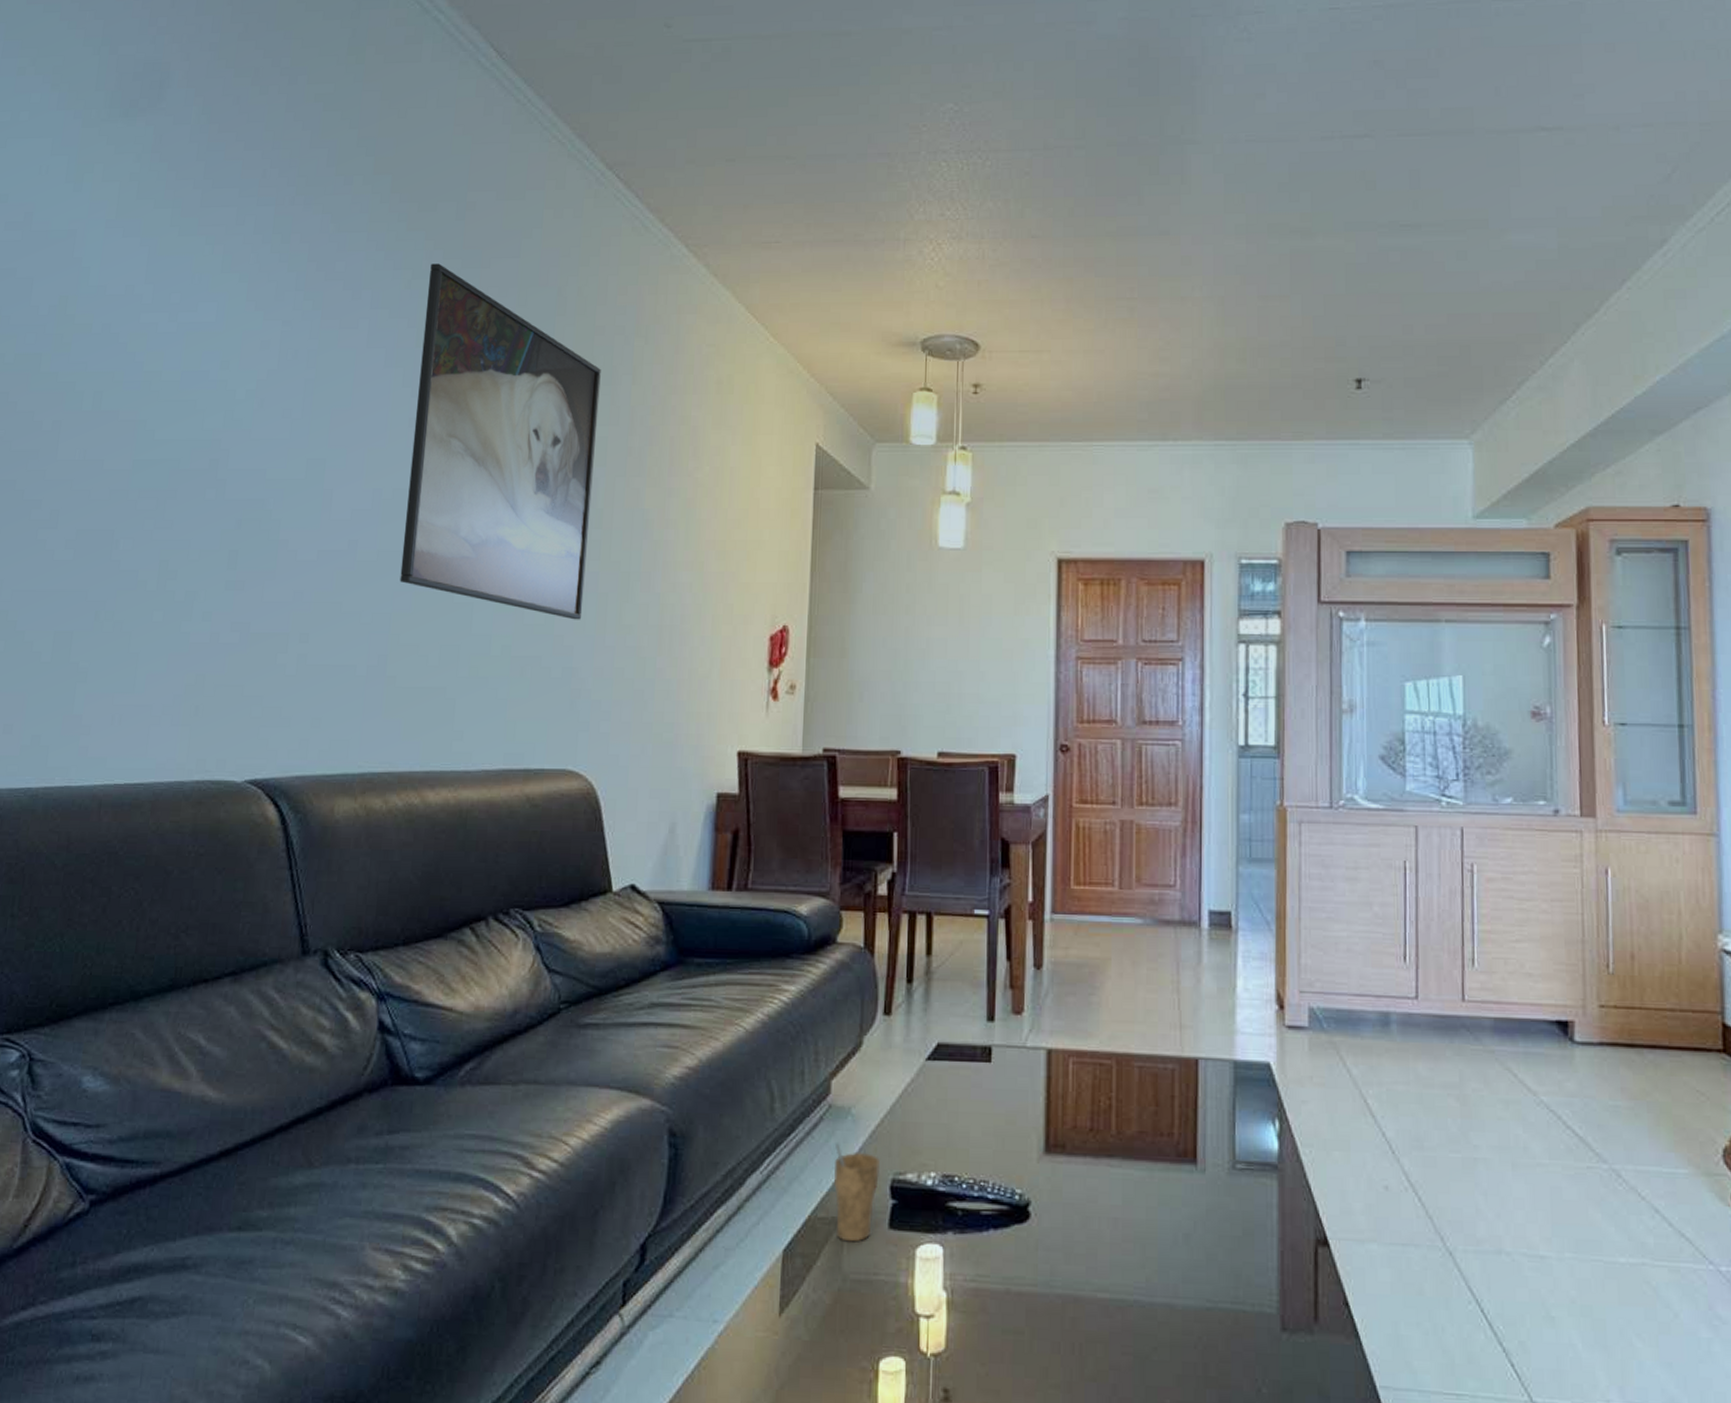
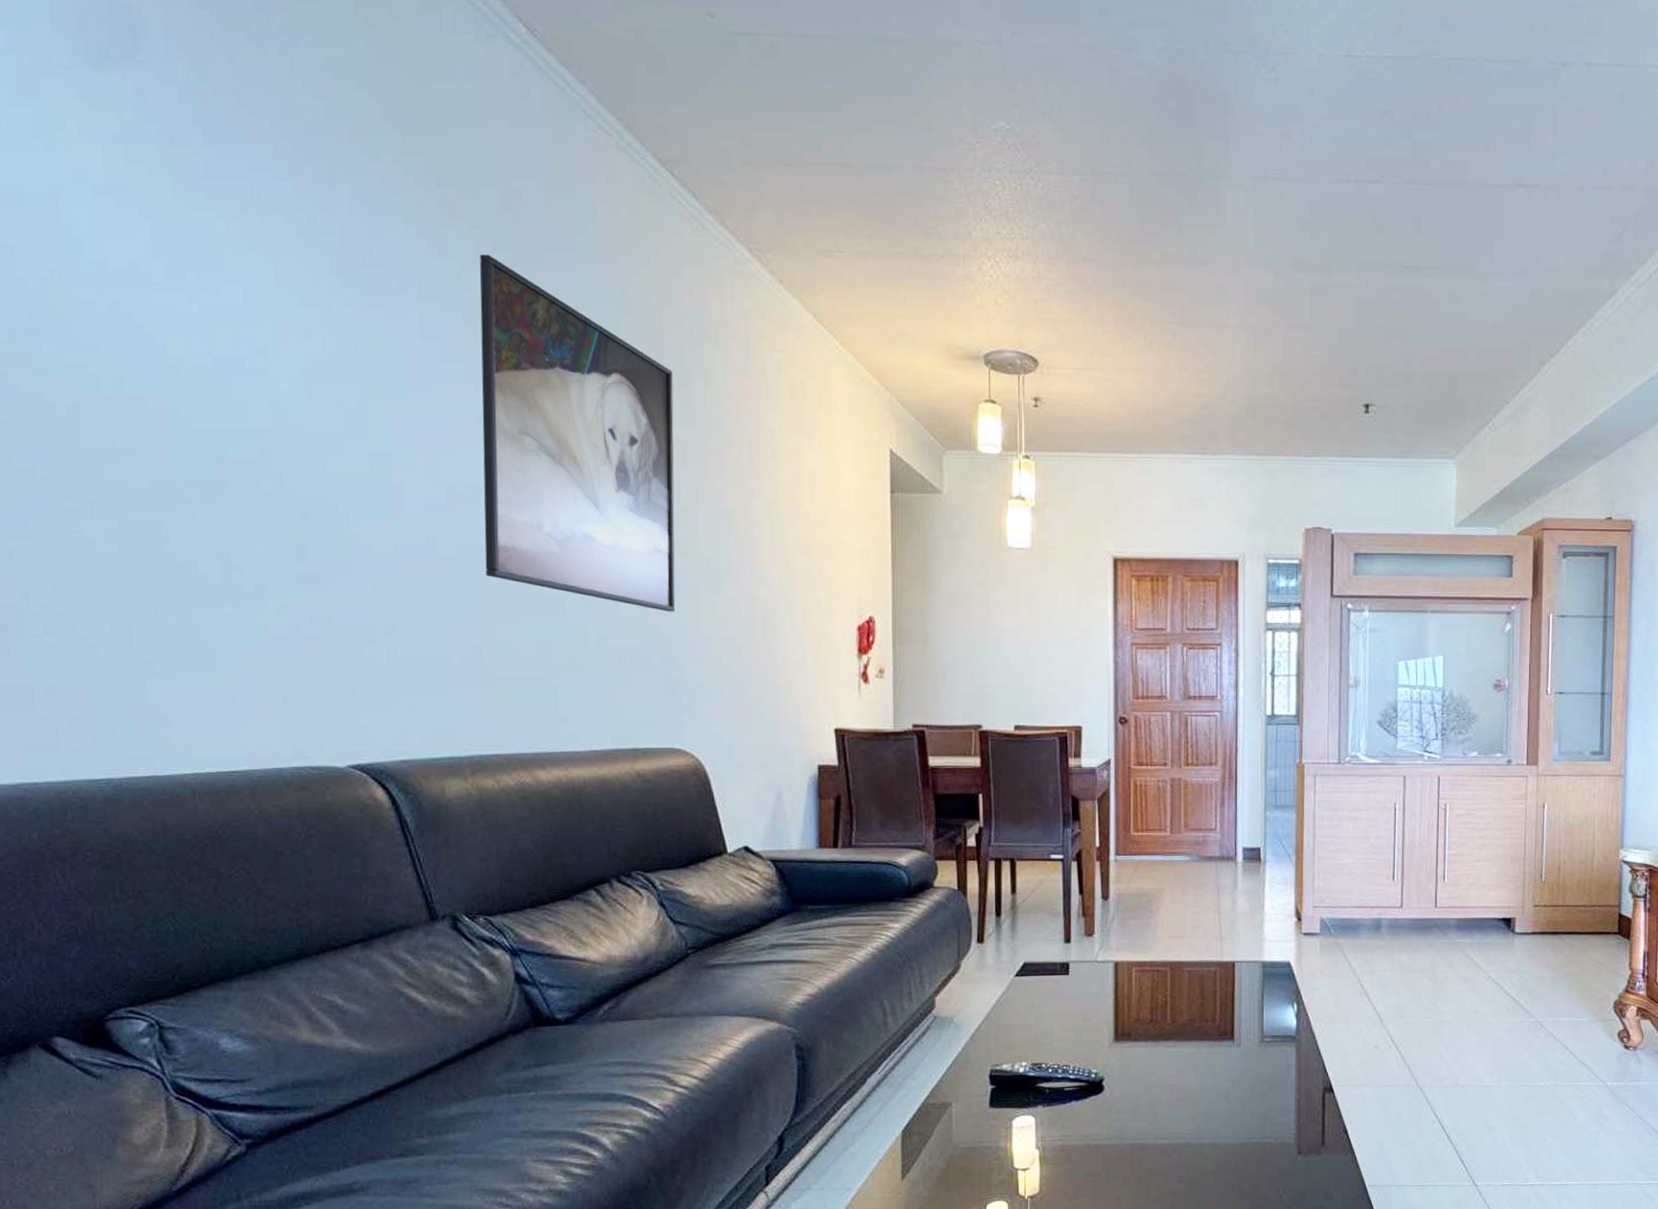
cup: present [833,1143,880,1242] -> none [941,1045,980,1120]

